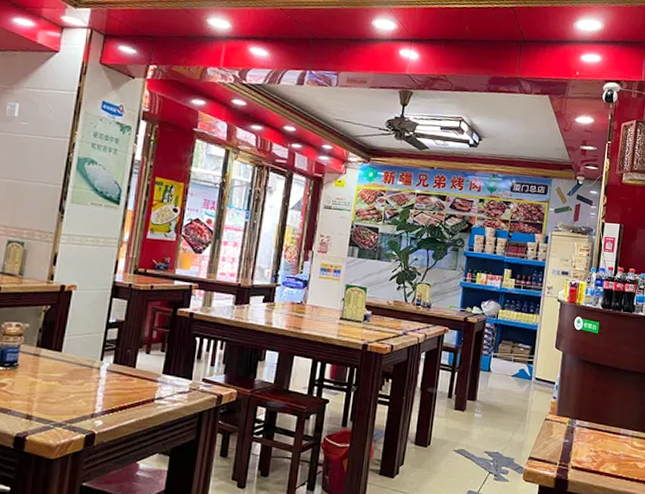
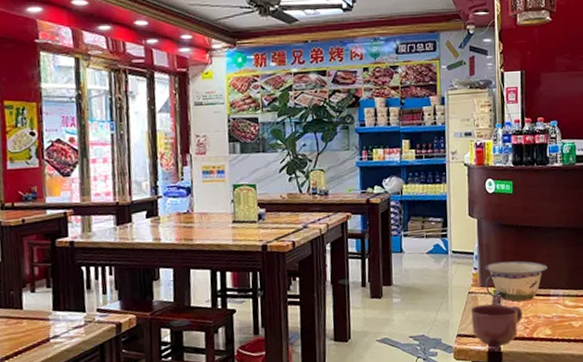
teacup: none [544,432,592,474] -> present [470,304,522,346]
bowl: none [561,394,621,436] -> present [484,260,547,302]

